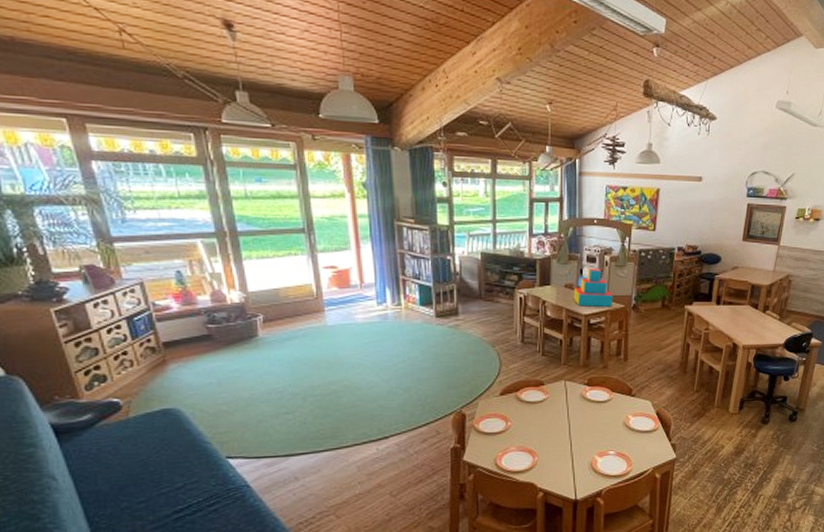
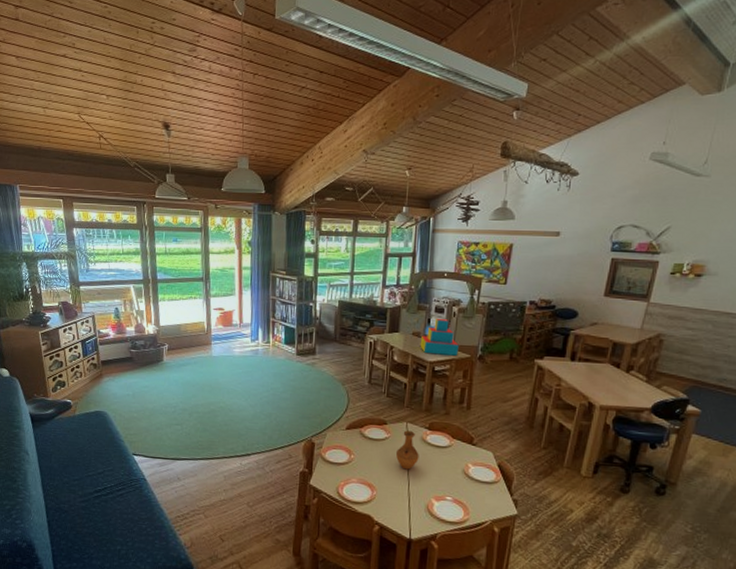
jug: none [556,389,580,430] -> present [396,430,419,470]

